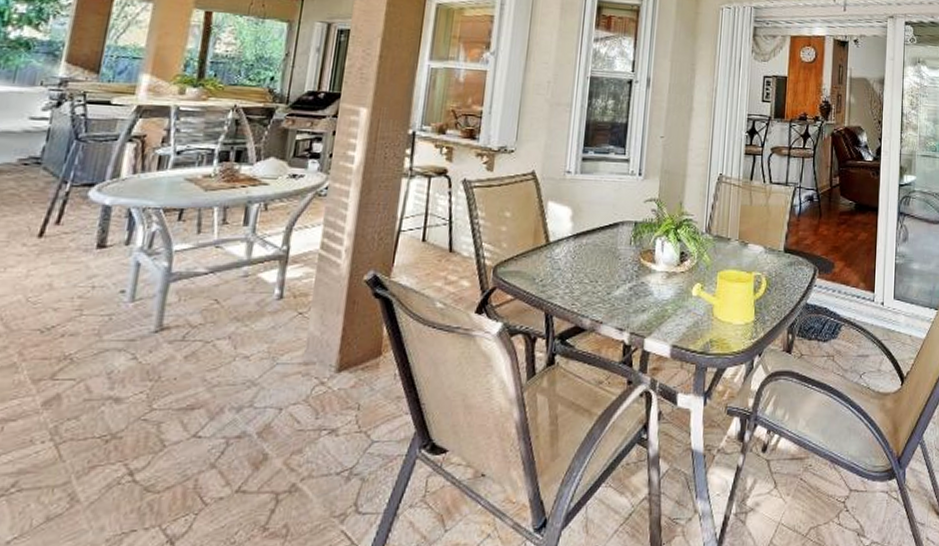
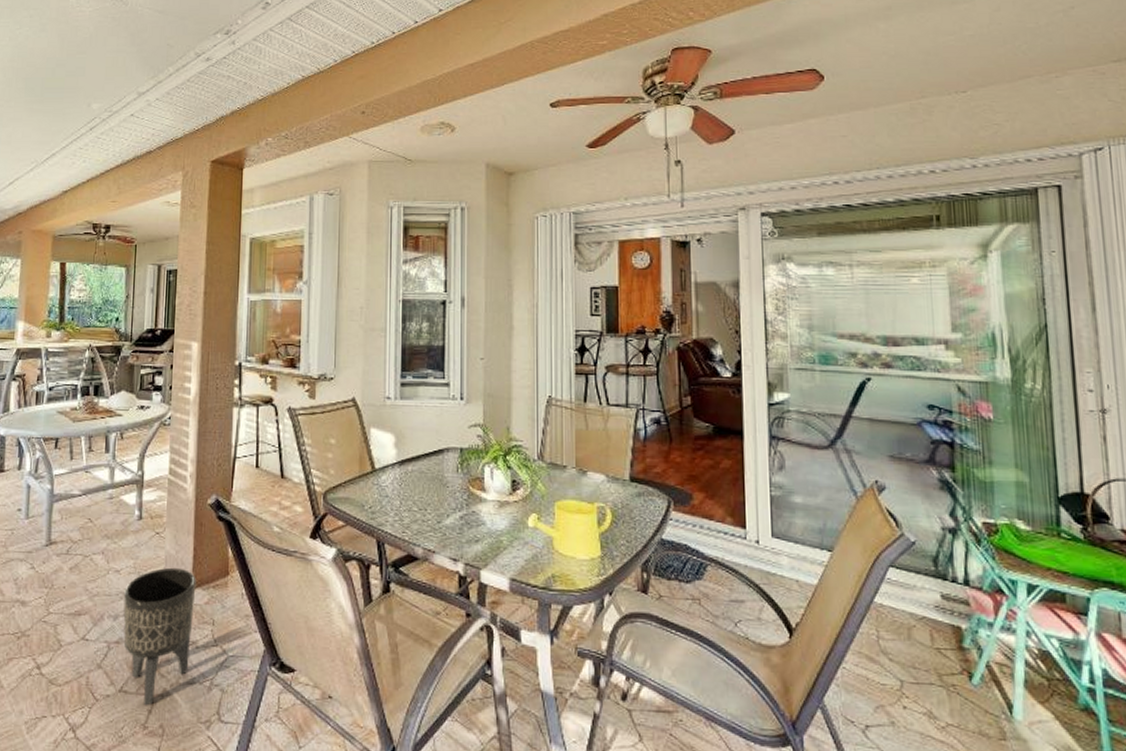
planter: none [246,350,343,505] -> present [123,567,196,706]

